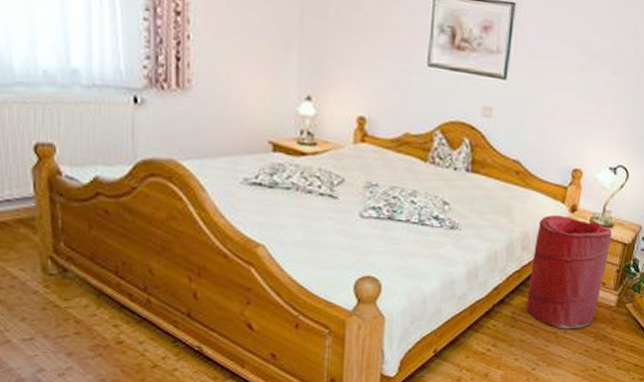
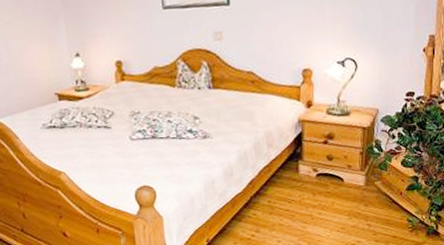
laundry hamper: present [526,214,612,329] -> none [278,111,350,211]

